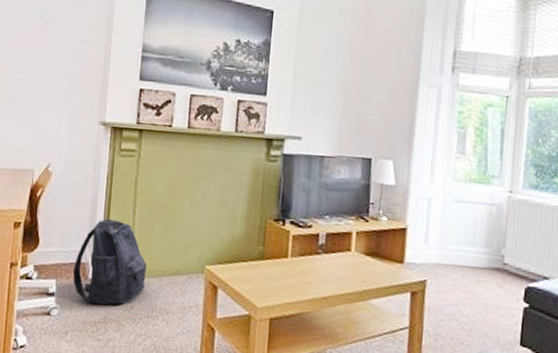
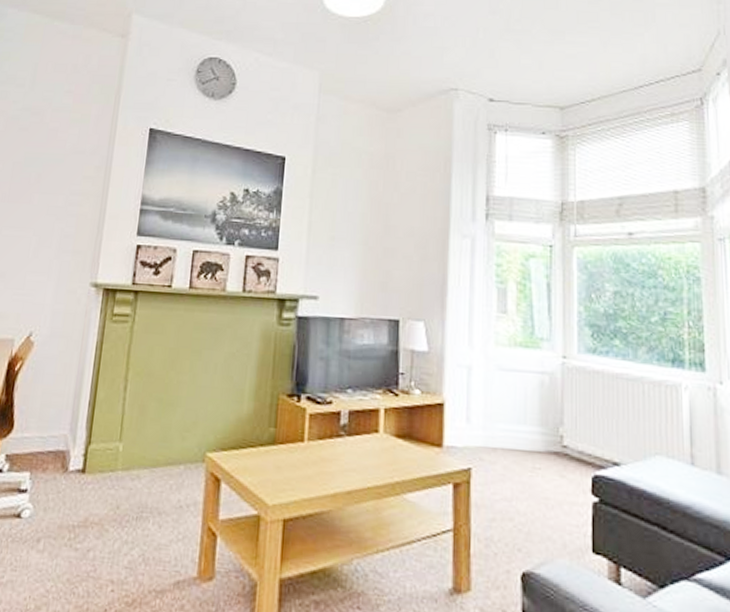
backpack: present [72,219,147,306] -> none [50,397,138,505]

